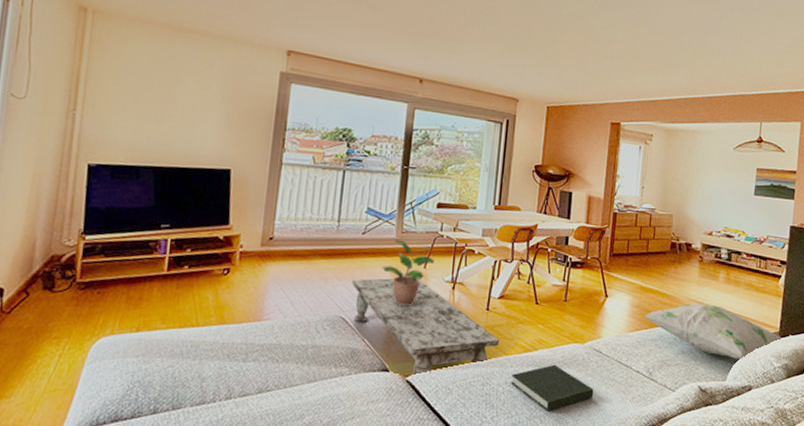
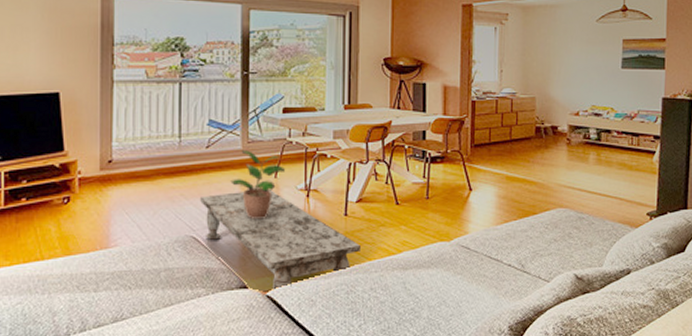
book: present [511,364,594,412] -> none [376,265,465,314]
decorative pillow: present [644,303,783,359] -> none [511,188,661,243]

